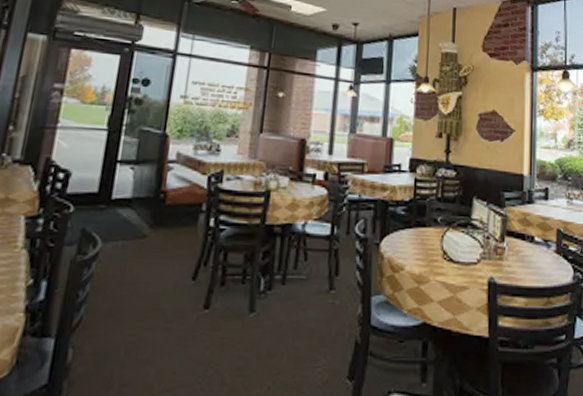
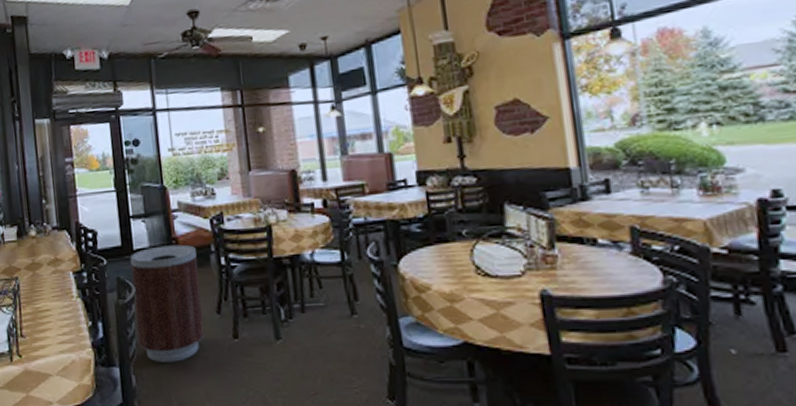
trash can: none [88,198,185,334] -> present [130,244,205,362]

